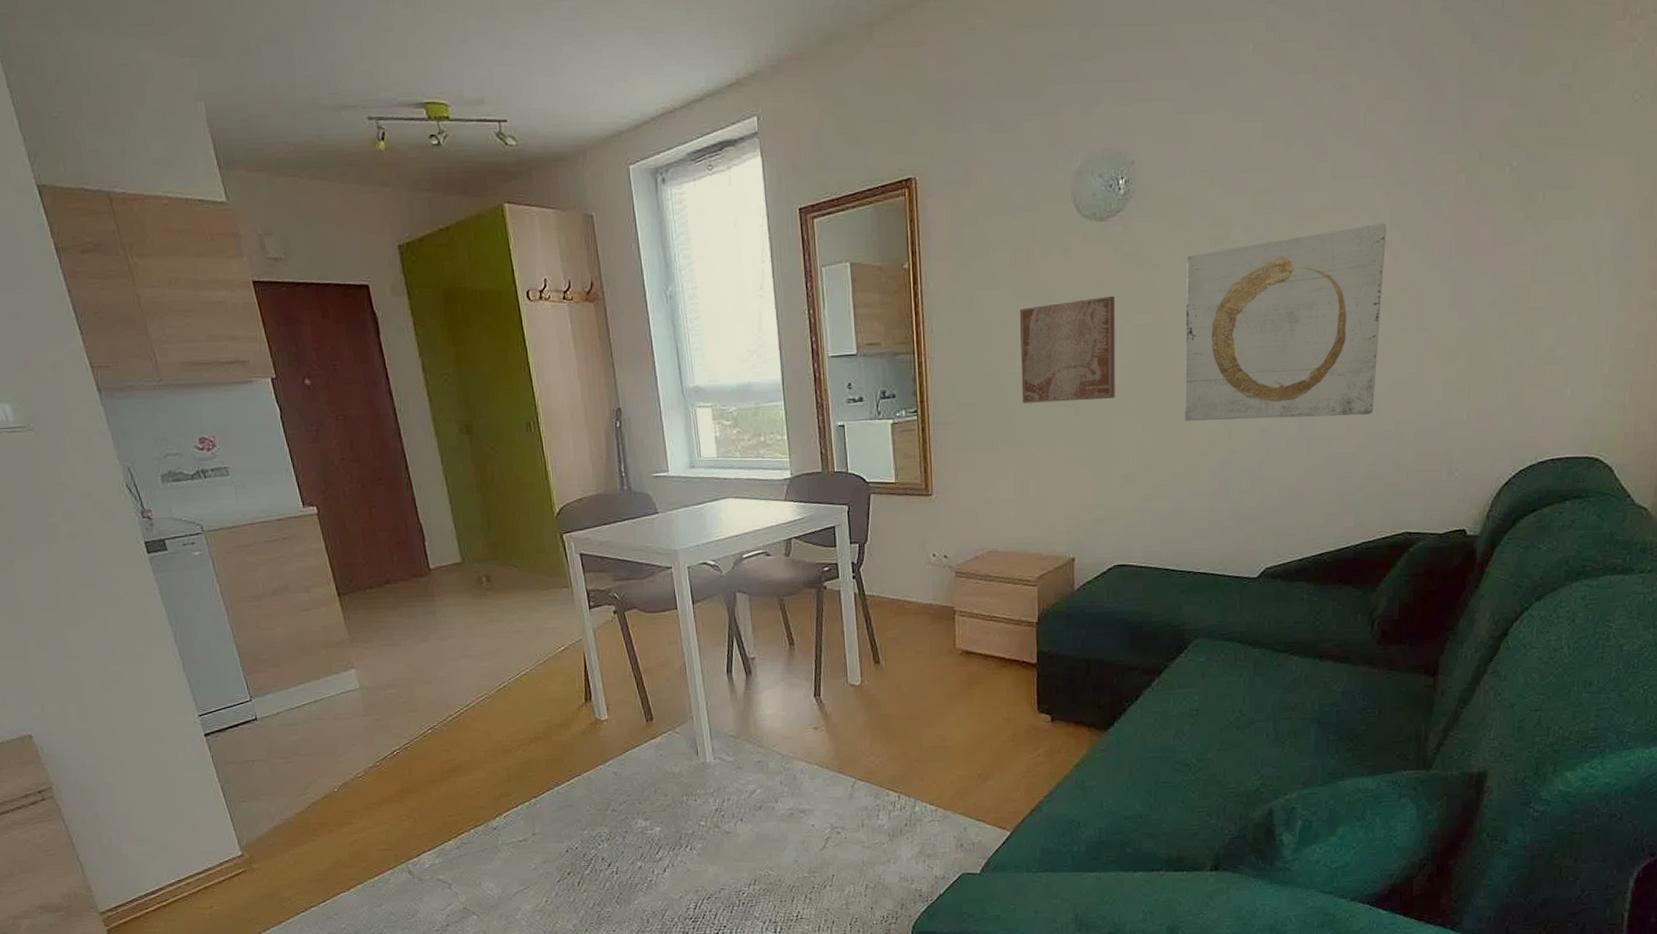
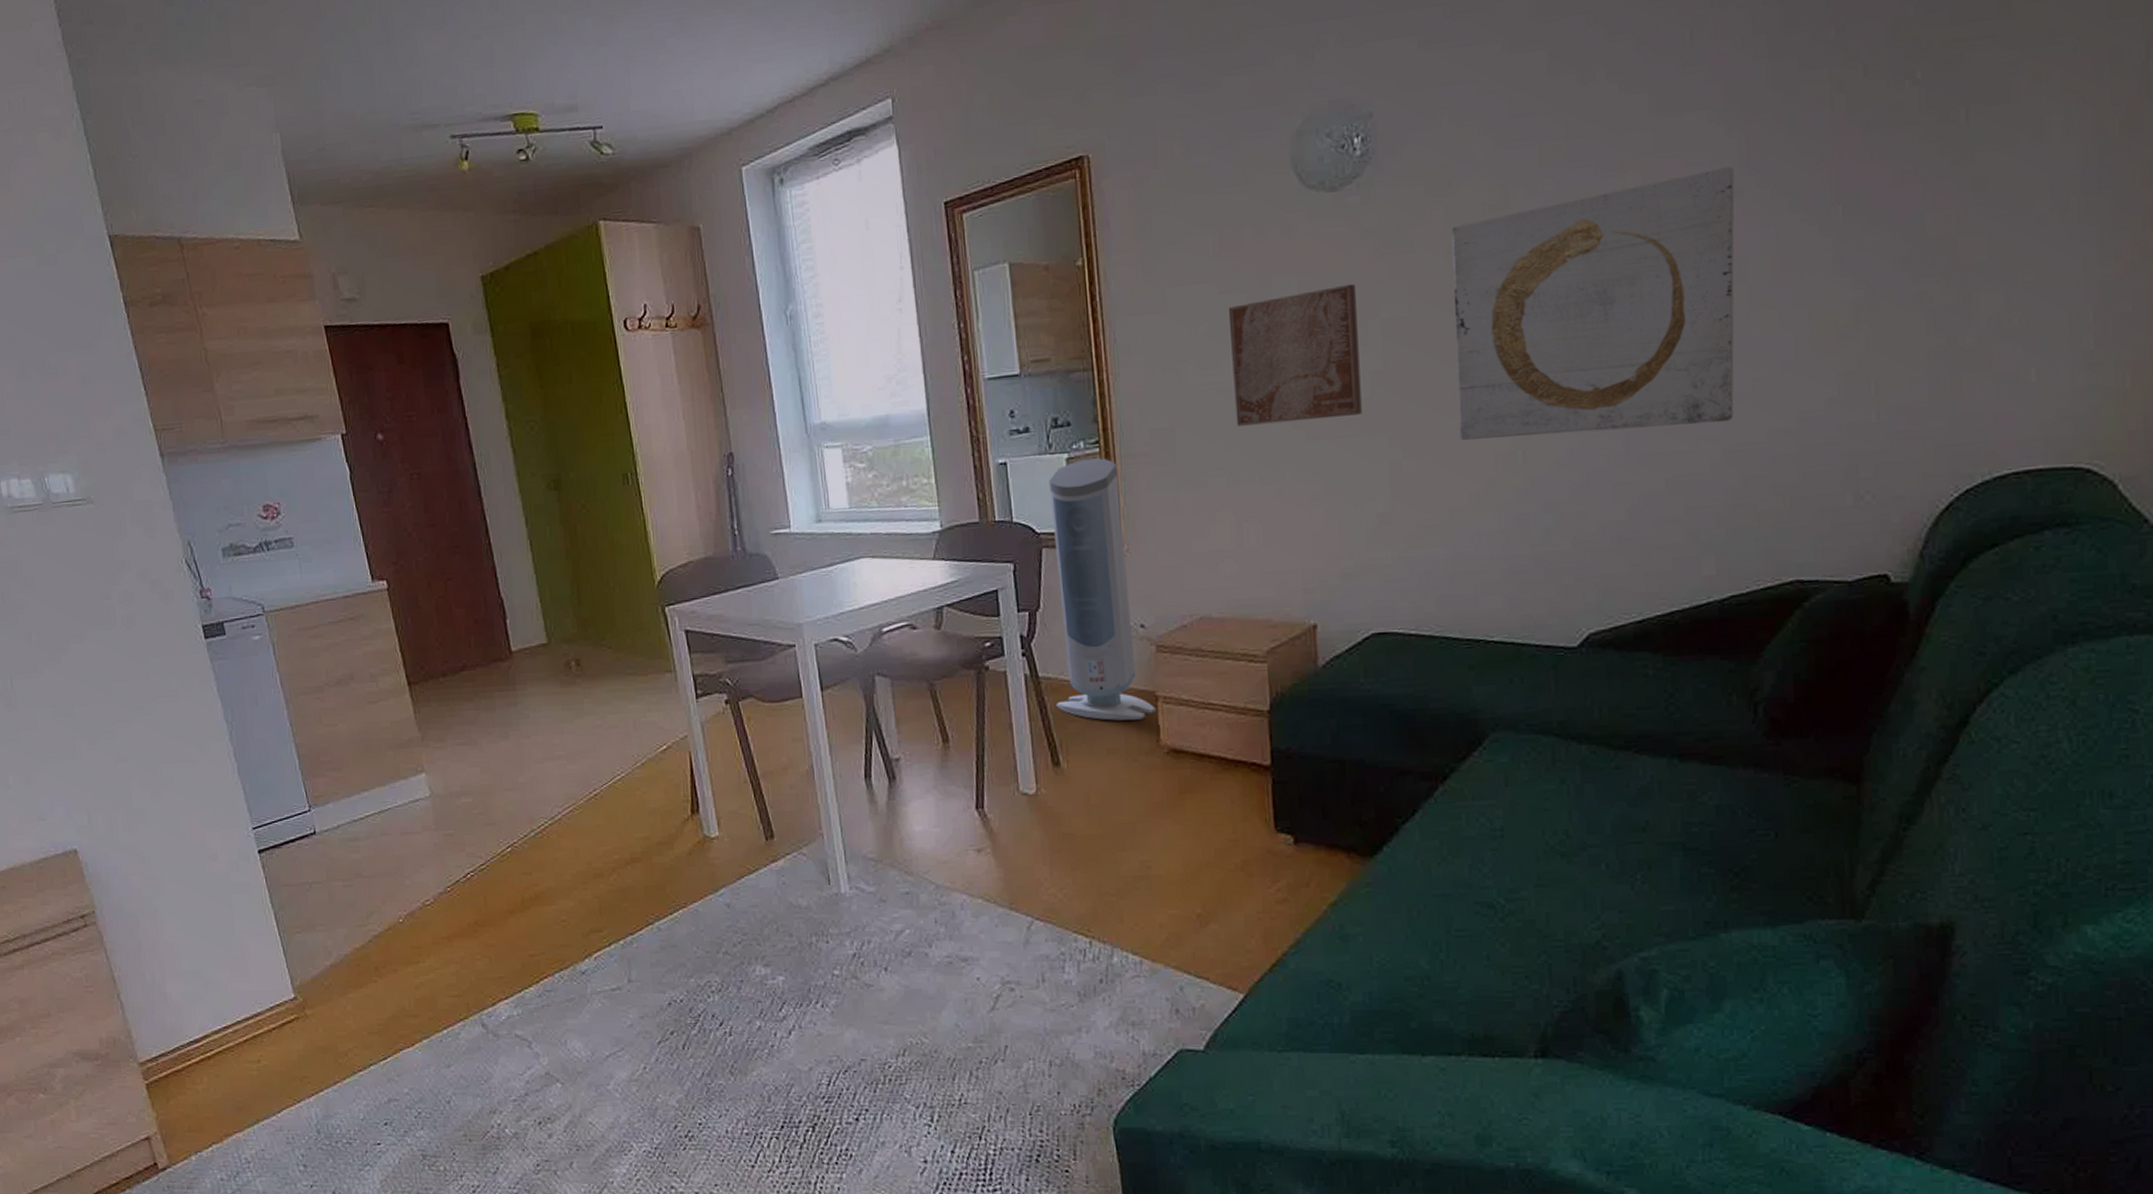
air purifier: none [877,424,953,629] -> present [1049,458,1156,721]

